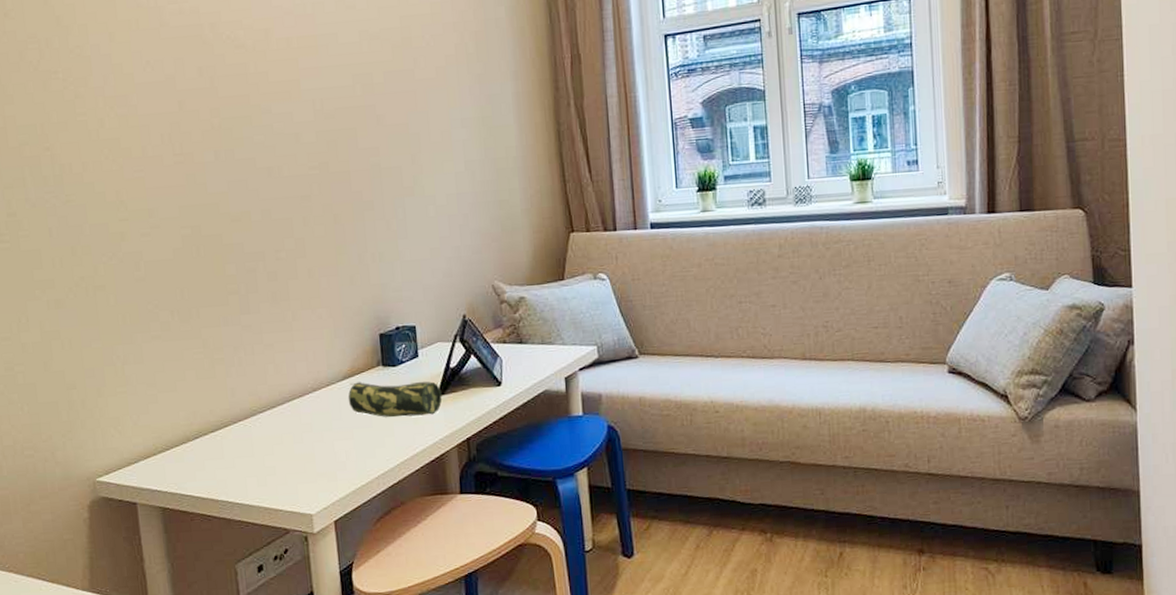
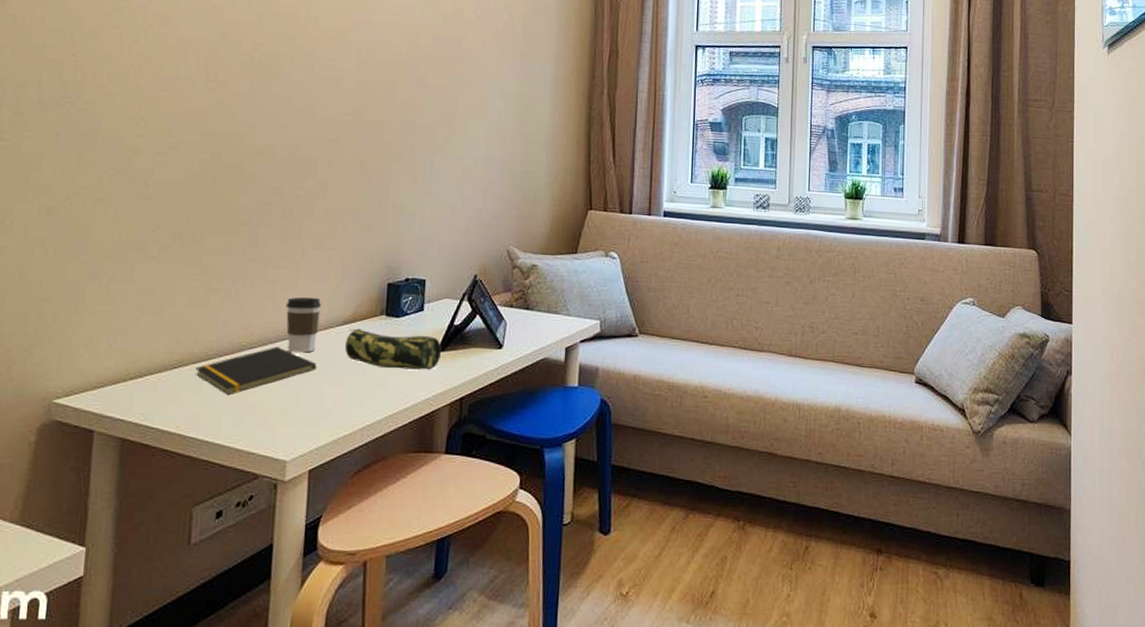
notepad: none [214,408,326,459] -> present [195,346,317,396]
coffee cup: none [286,356,321,412] -> present [285,297,322,353]

